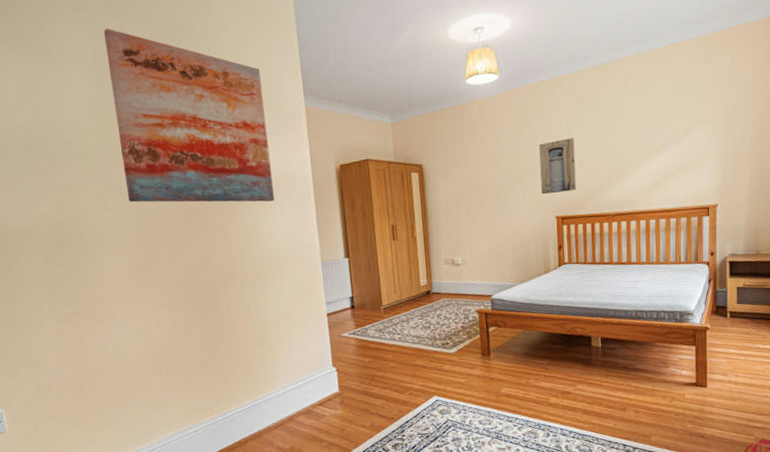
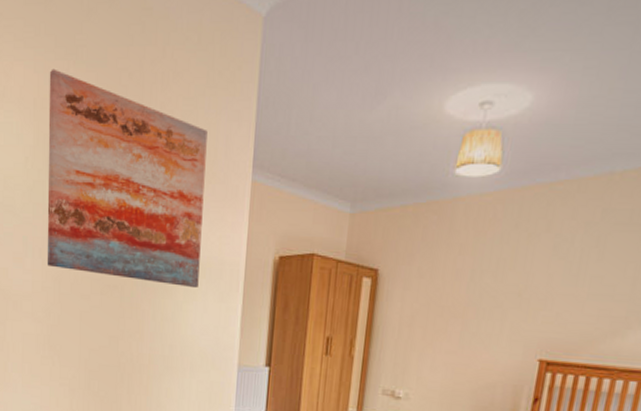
wall art: present [539,138,576,195] -> none [526,261,587,331]

